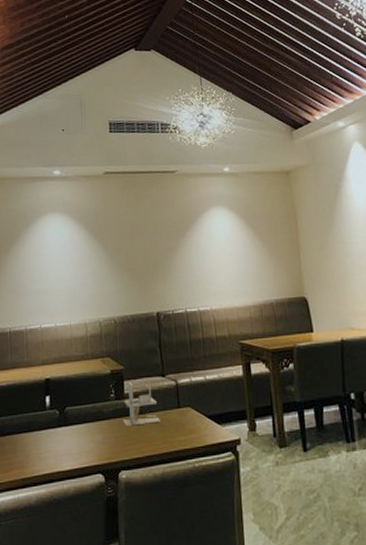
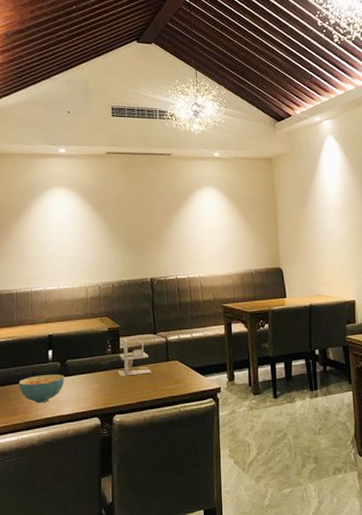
cereal bowl: none [13,424,64,456] -> present [18,374,65,403]

